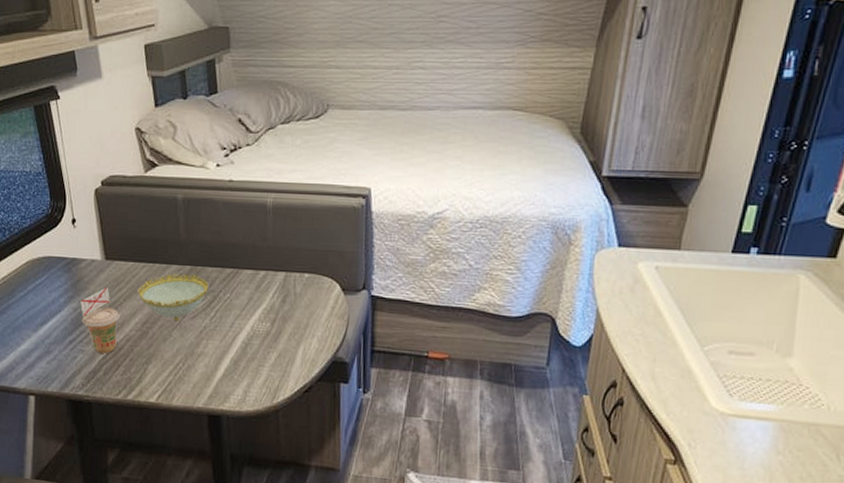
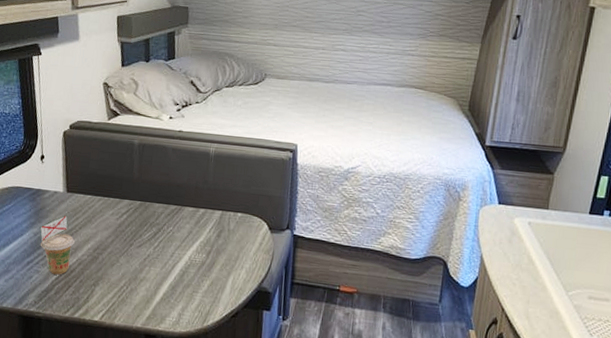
decorative bowl: present [138,273,209,321] -> none [92,207,155,249]

